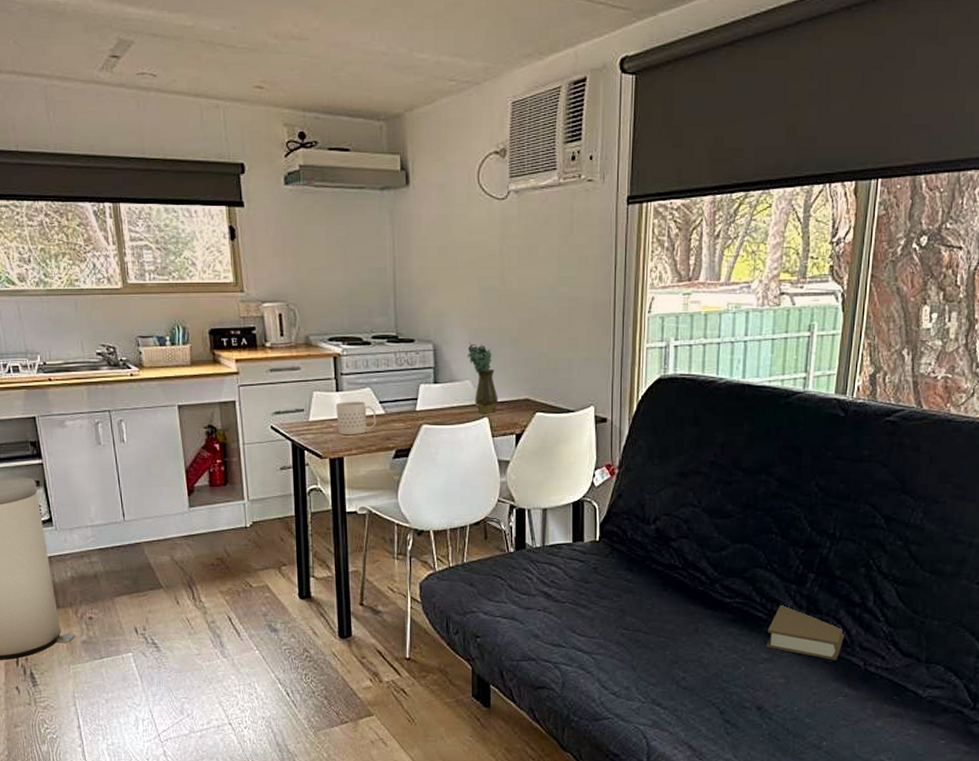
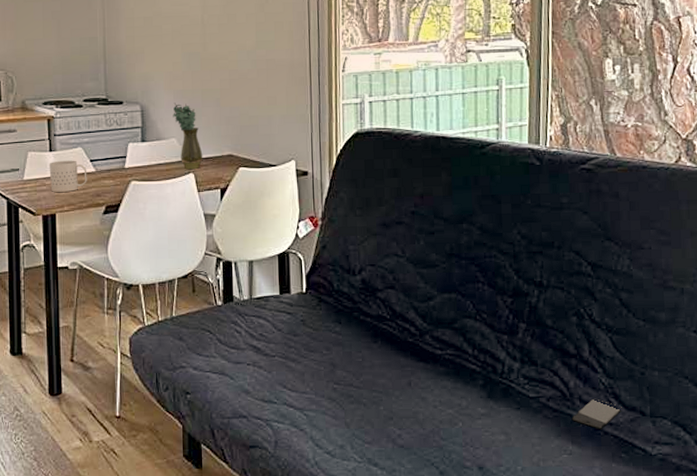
book: present [767,603,846,660] -> none [482,354,564,415]
smartphone: none [850,646,899,675] -> present [571,400,622,430]

